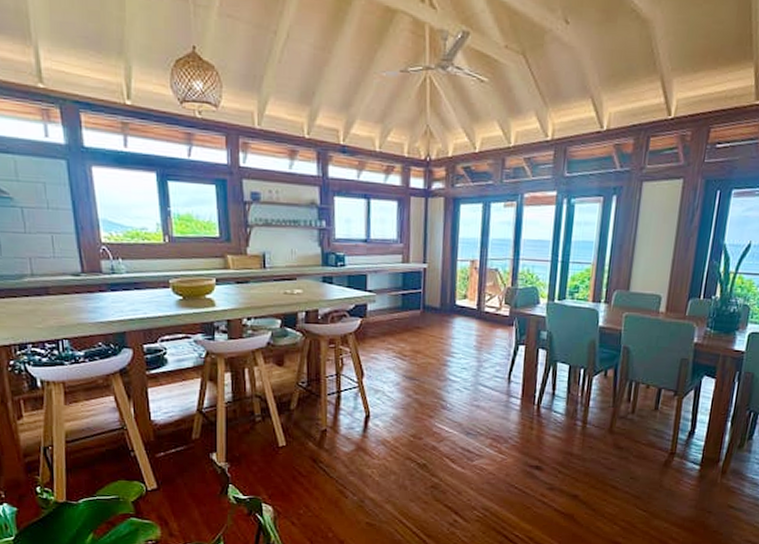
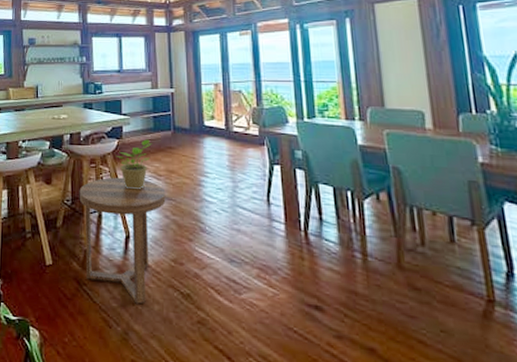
side table: none [316,358,410,476] -> present [79,177,166,304]
potted plant: none [359,318,399,371] -> present [116,139,152,190]

